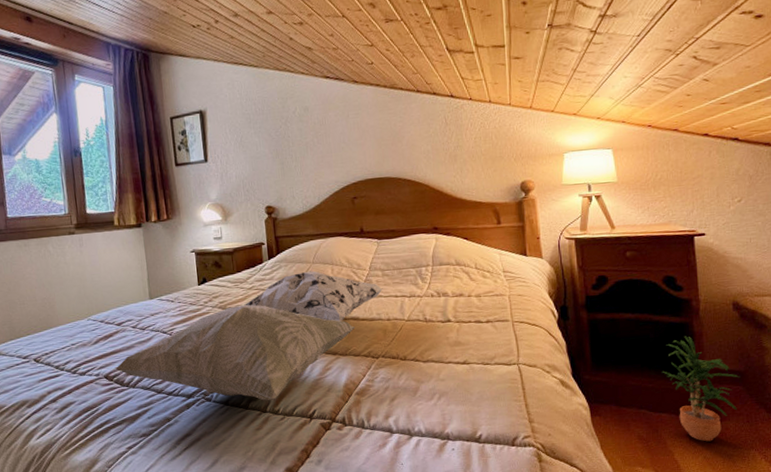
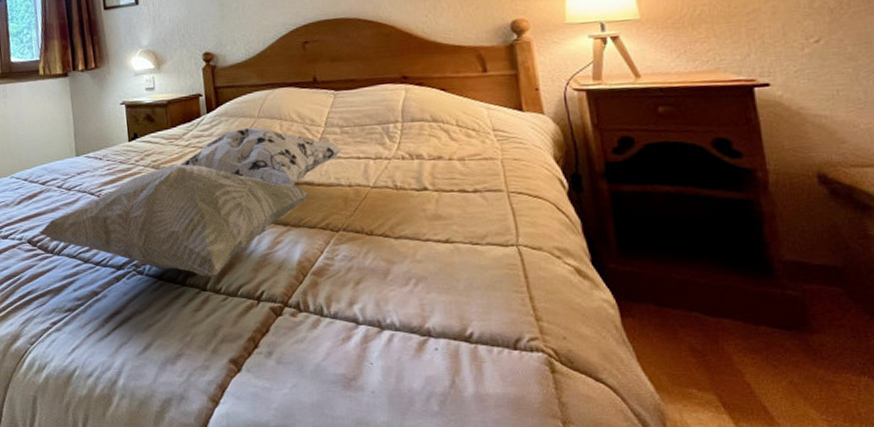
potted plant: present [662,336,740,442] -> none [719,217,837,361]

